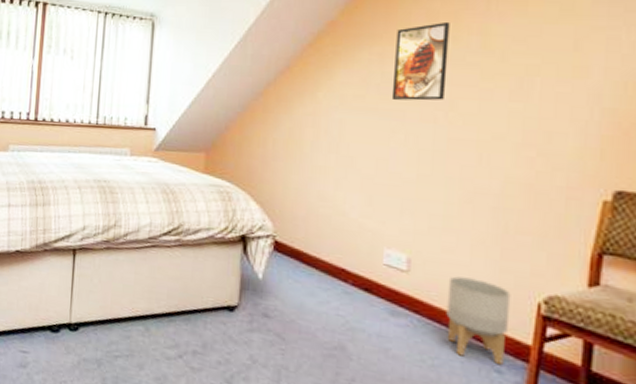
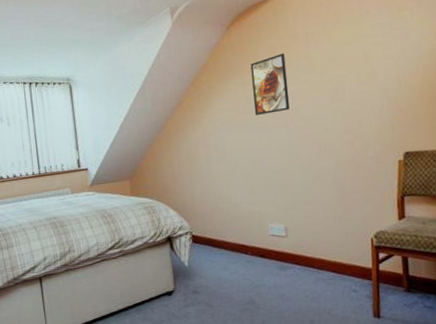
planter: present [446,276,511,366] -> none [313,231,357,287]

